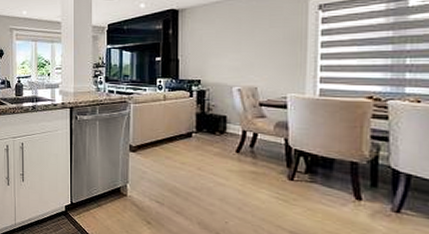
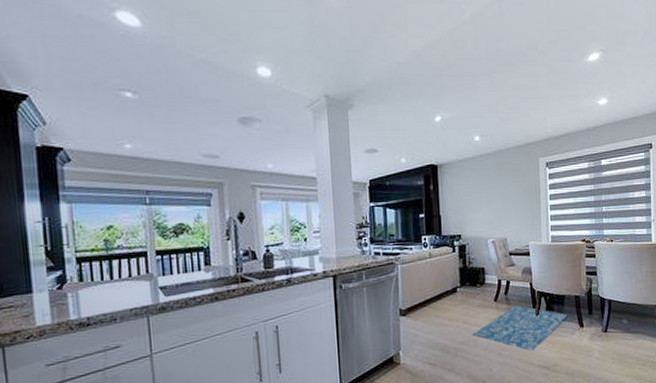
rug: none [205,160,337,214] -> present [471,305,568,351]

